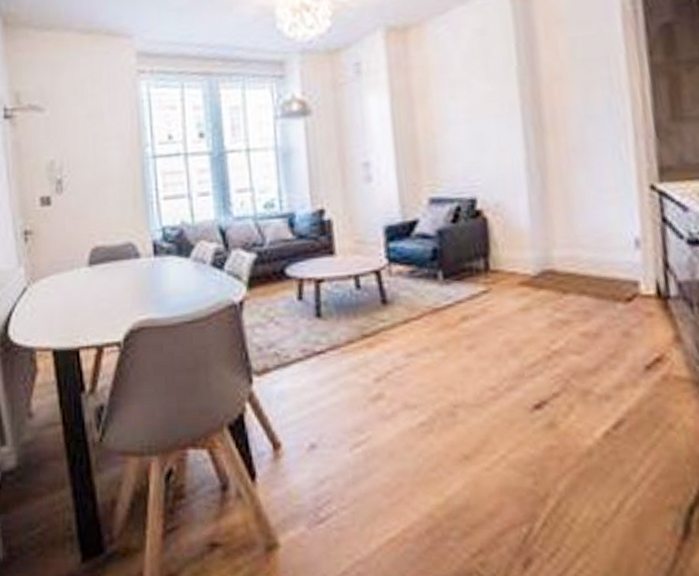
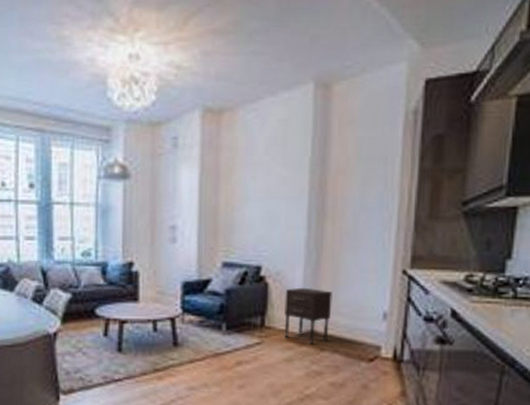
nightstand: none [509,217,571,288] -> present [284,287,332,345]

